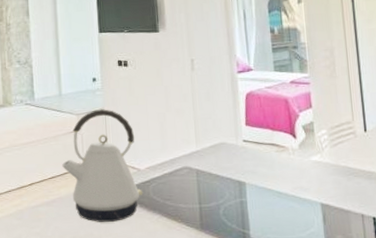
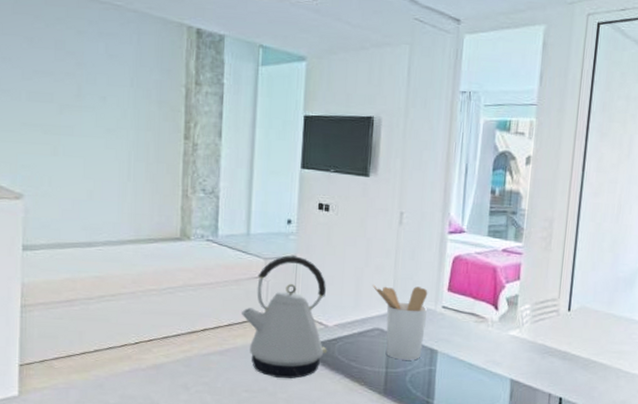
utensil holder: none [175,124,231,195] -> present [372,284,428,361]

